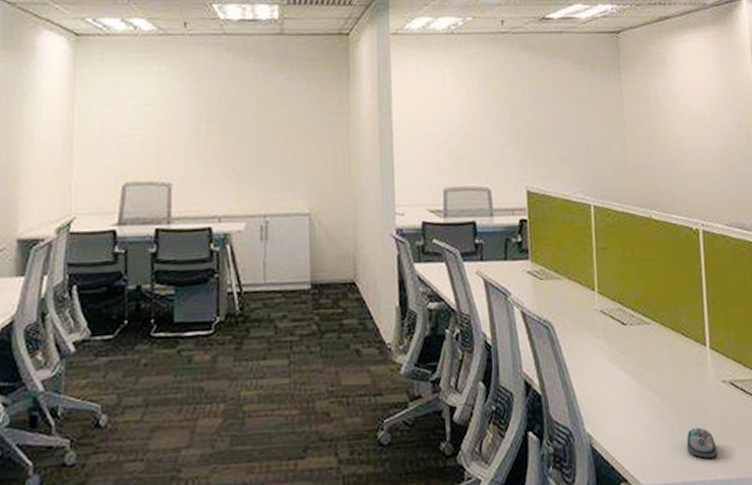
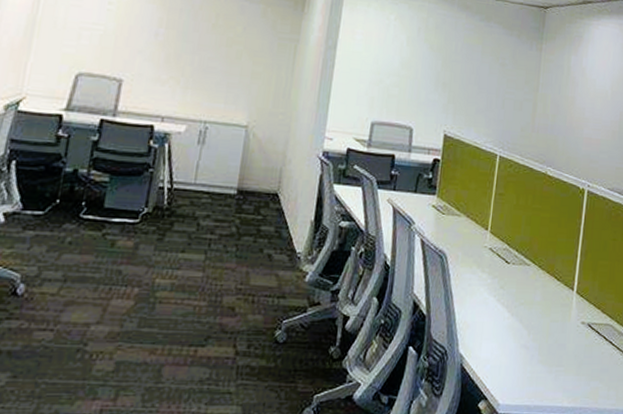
computer mouse: present [686,427,718,460] -> none [542,359,568,388]

